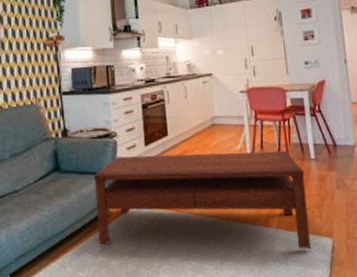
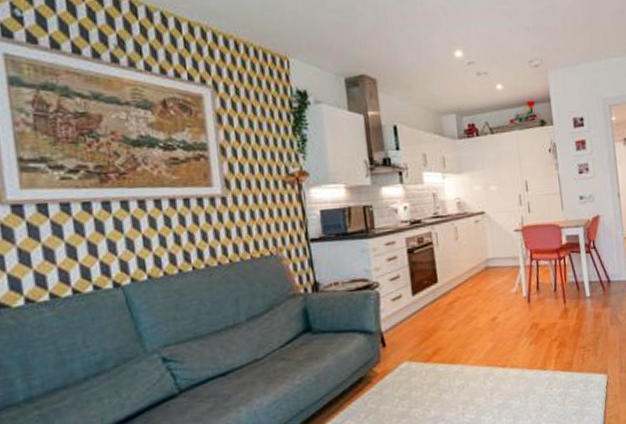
coffee table: present [93,151,310,249] -> none [353,291,586,410]

